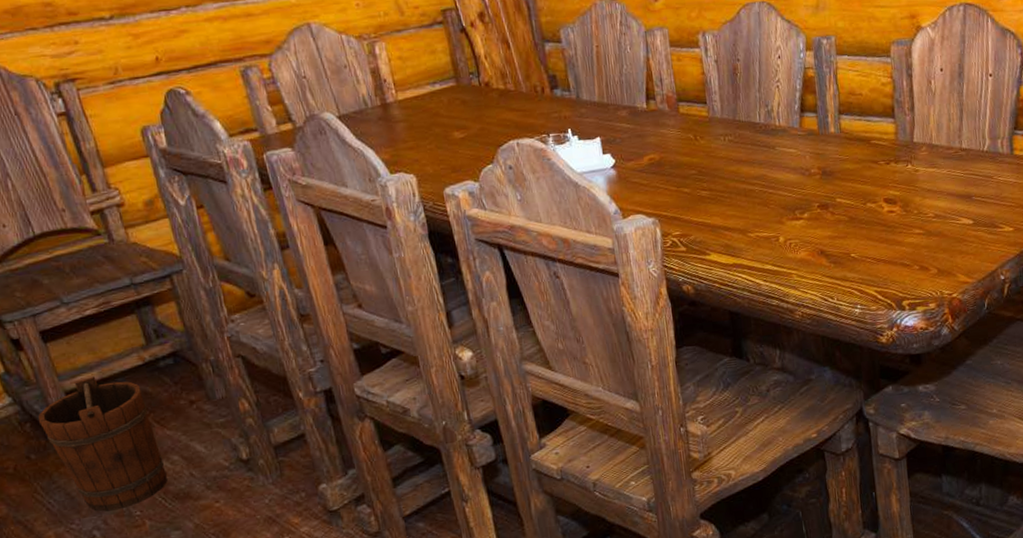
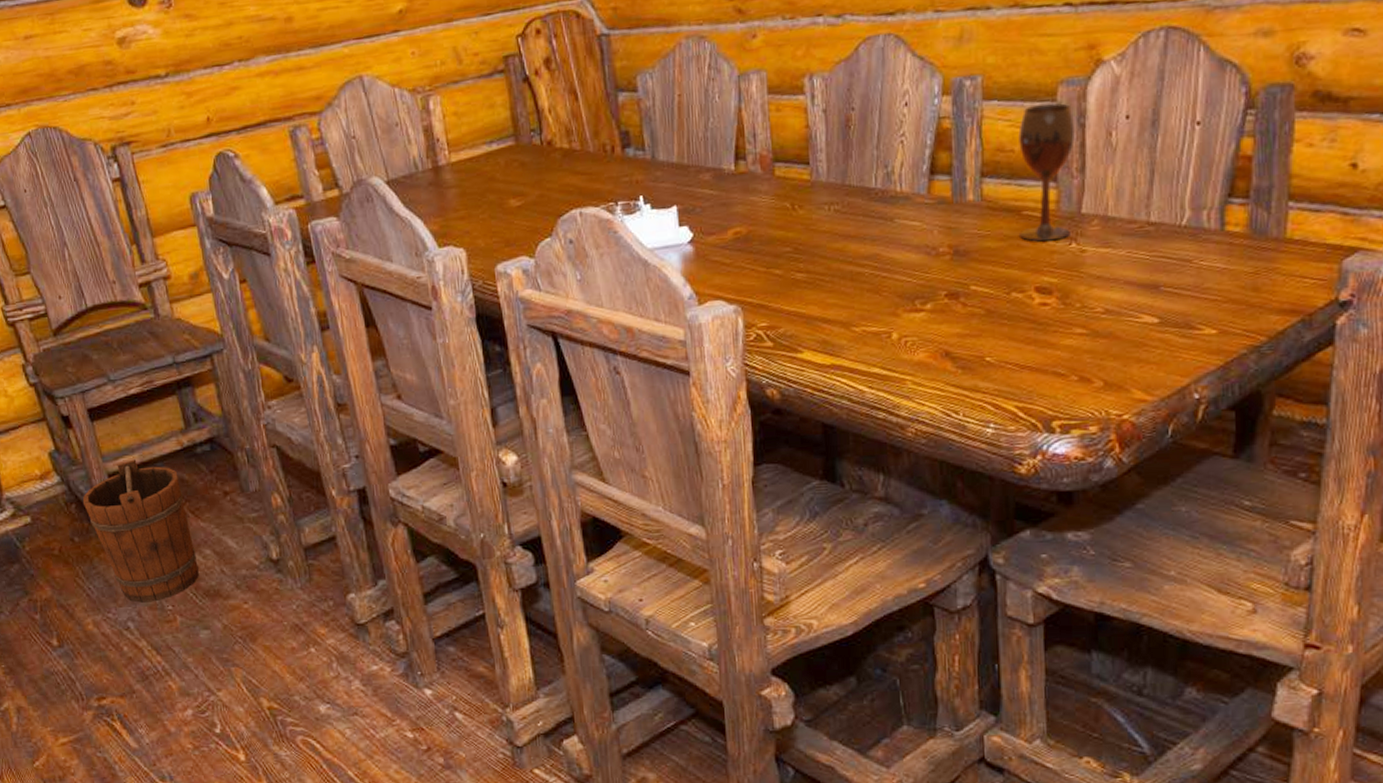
wine glass: none [864,58,907,164] -> present [1018,103,1076,242]

